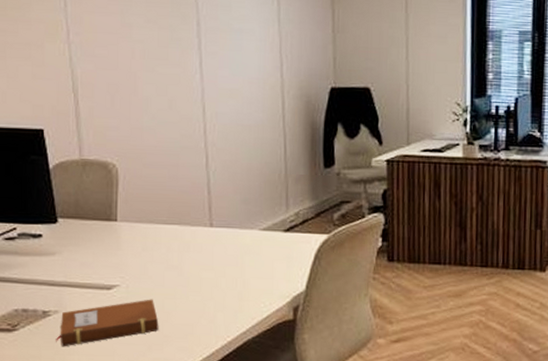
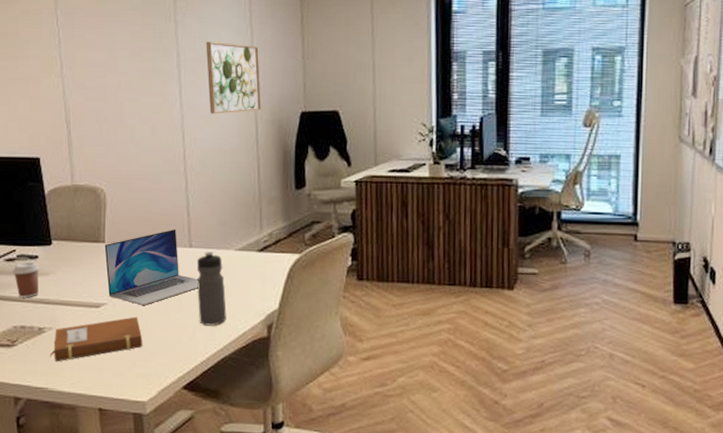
coffee cup: none [12,240,44,280] -> present [12,261,40,298]
laptop: none [116,207,220,287] -> present [104,229,198,305]
water bottle: none [218,231,250,308] -> present [196,252,227,326]
wall art: none [229,10,289,88] -> present [206,41,262,114]

